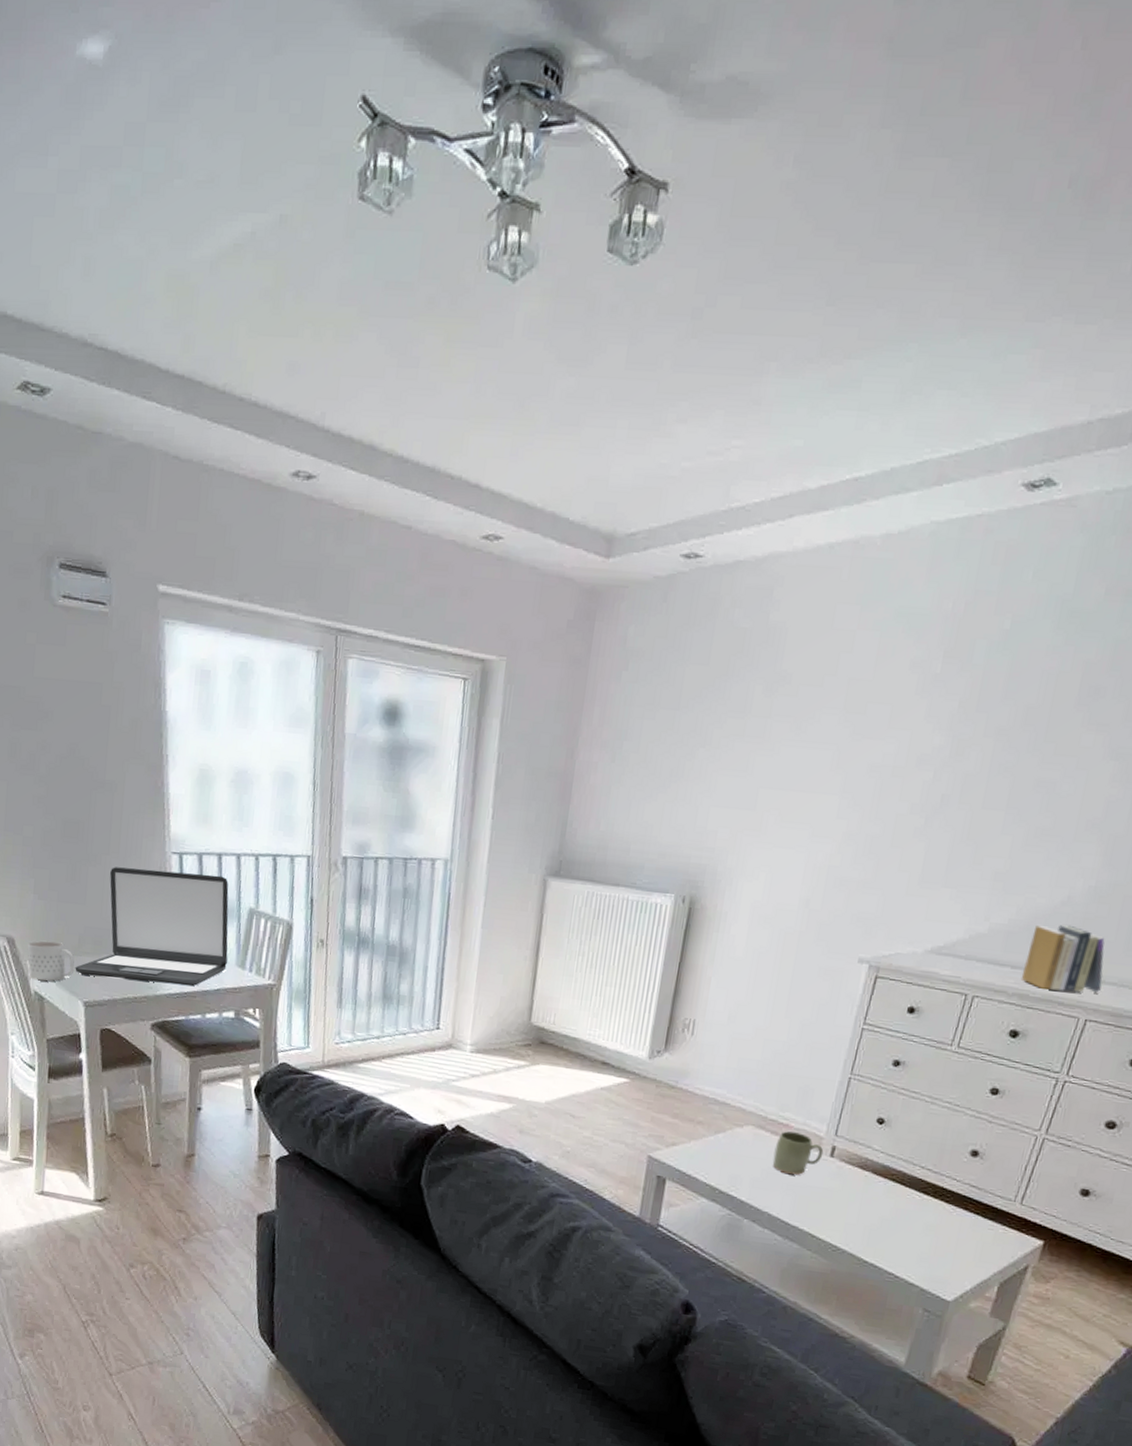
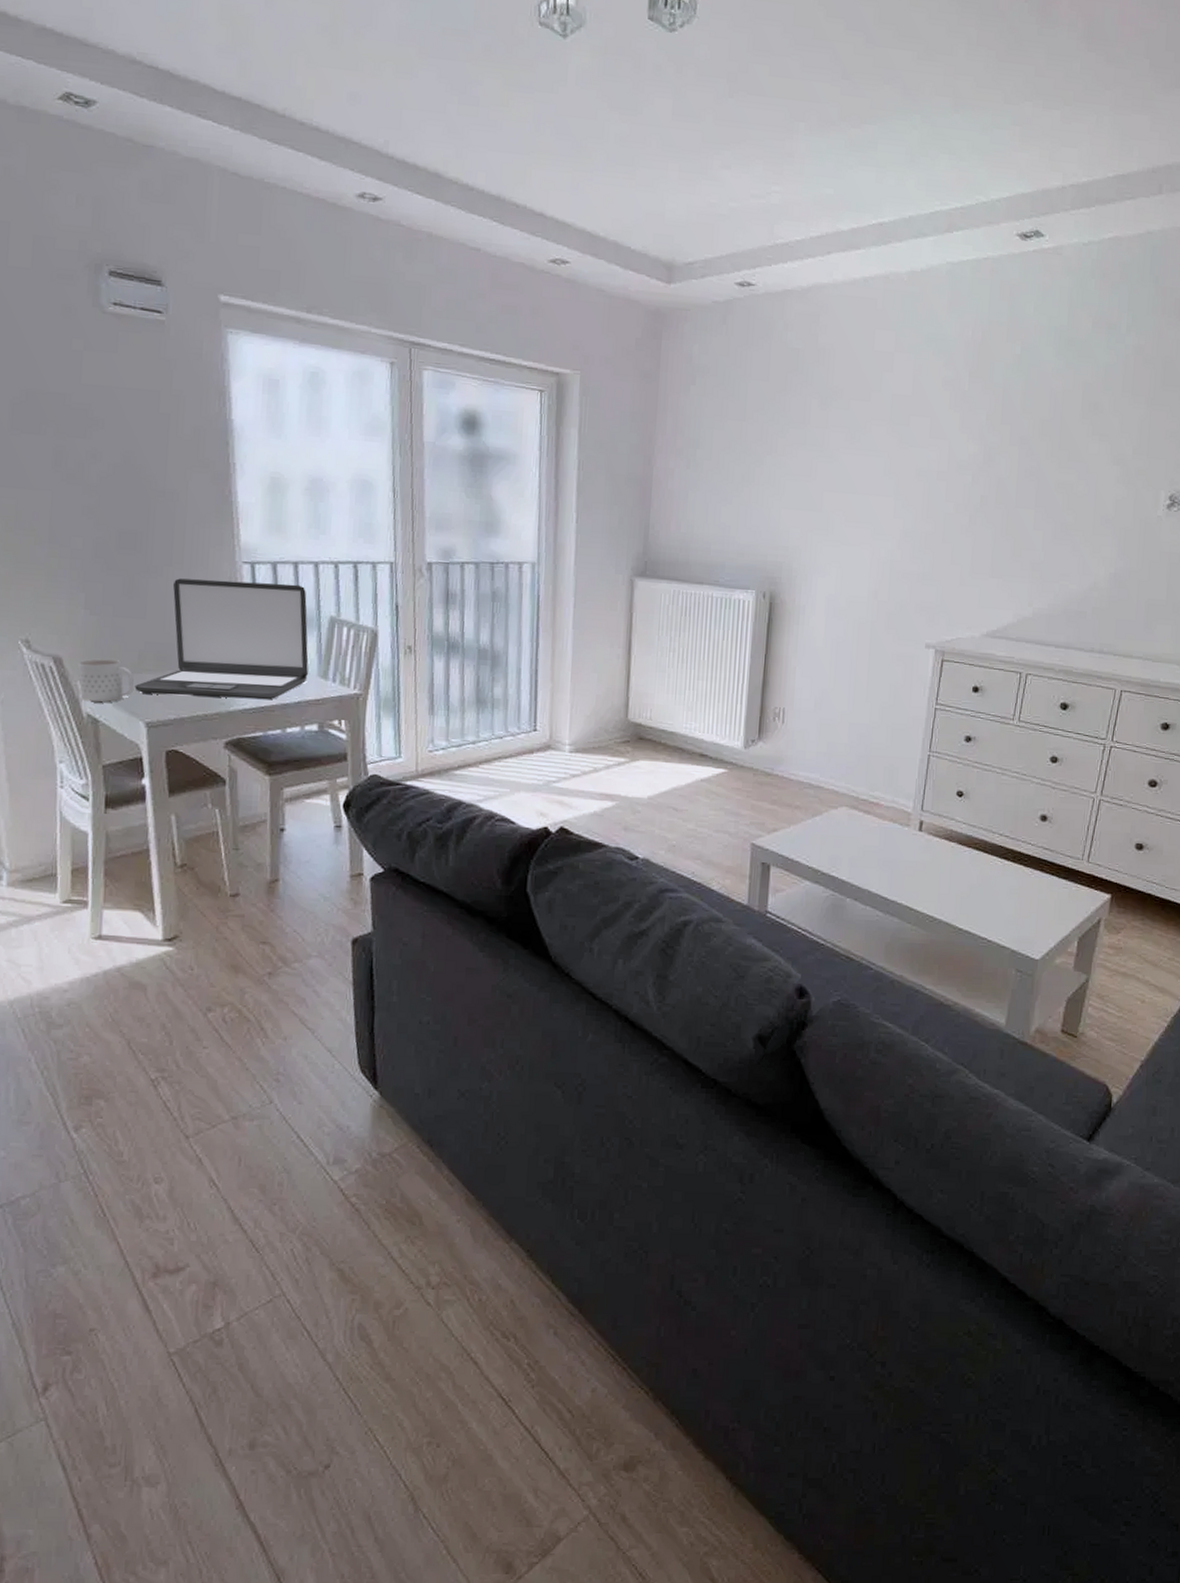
mug: present [772,1131,824,1175] -> none [867,810,913,851]
books: present [1021,924,1105,992] -> none [1064,608,1131,667]

